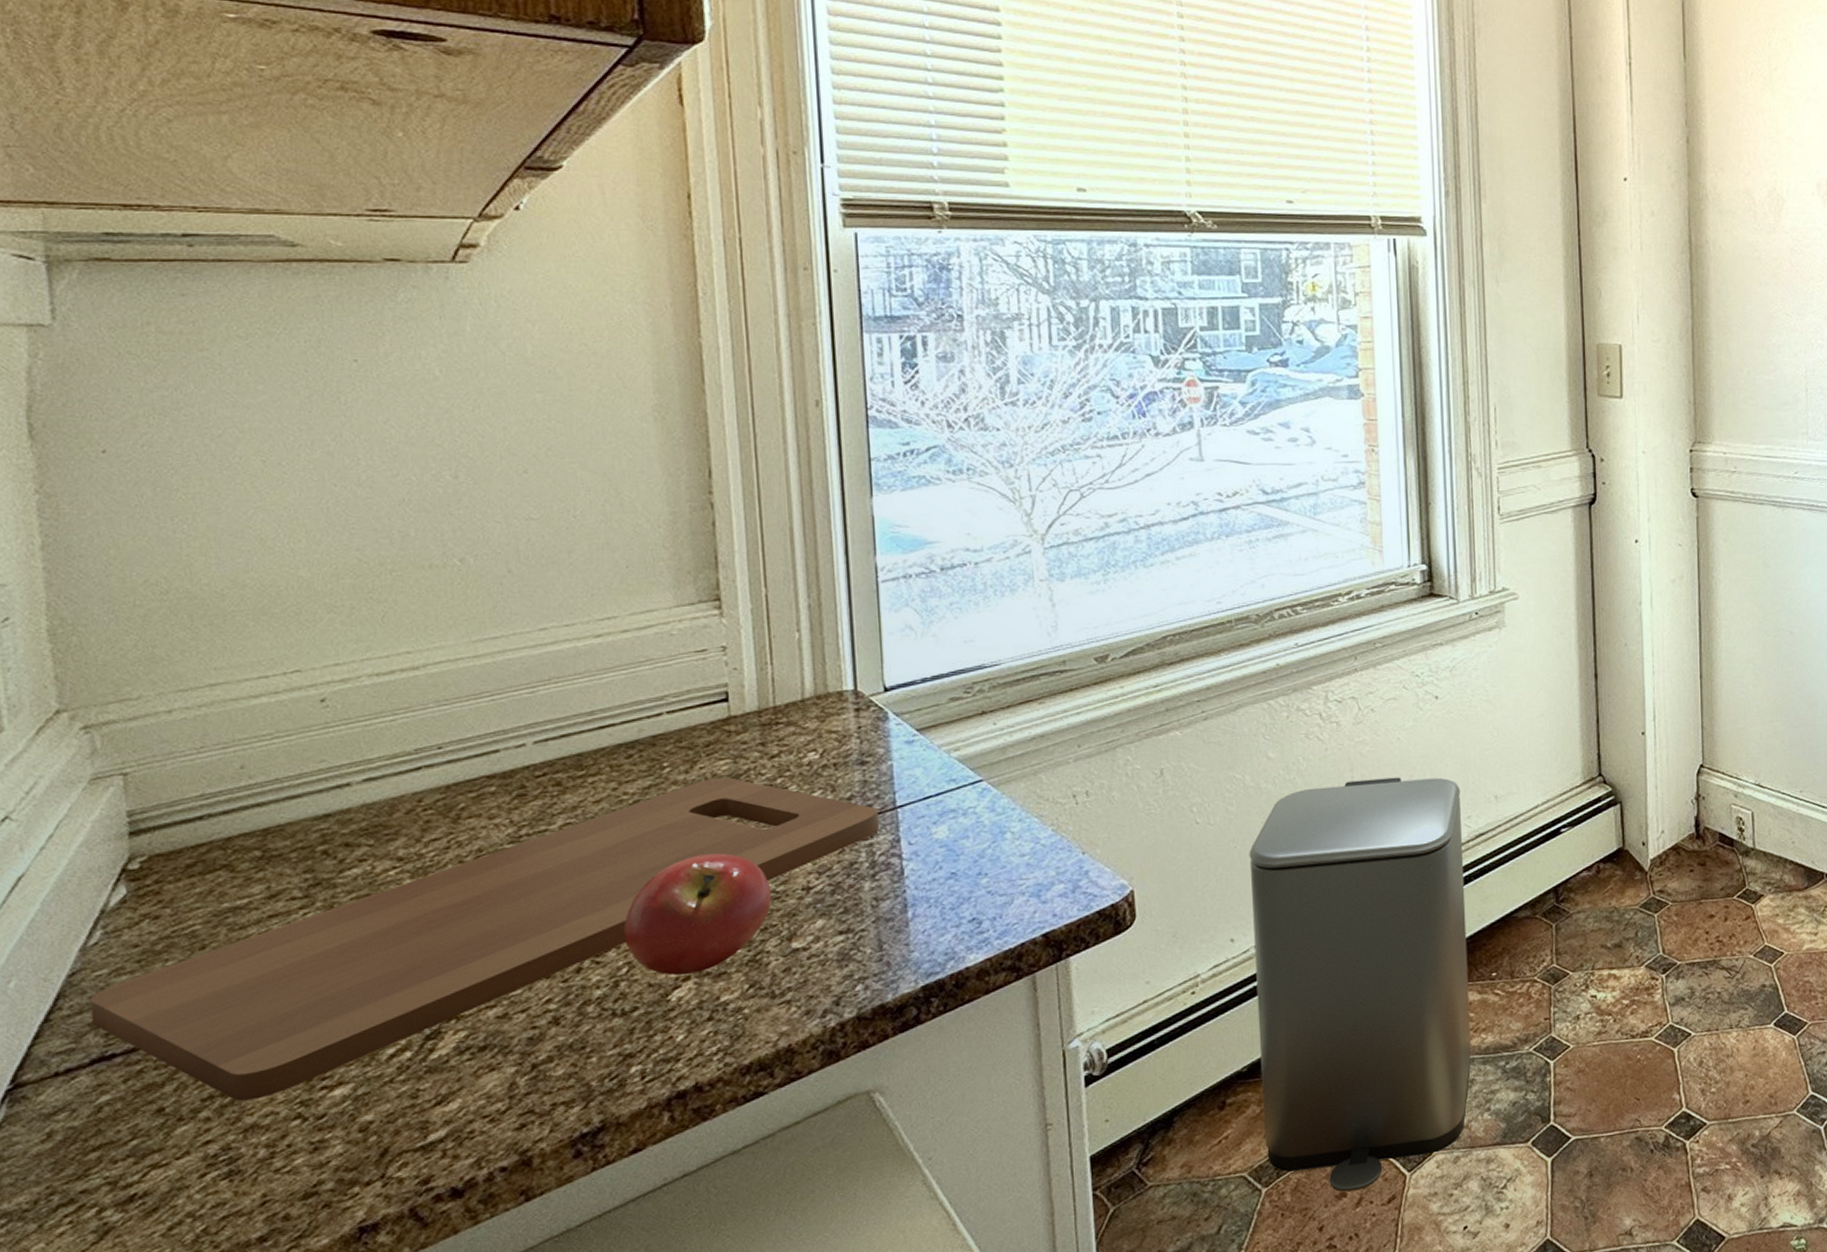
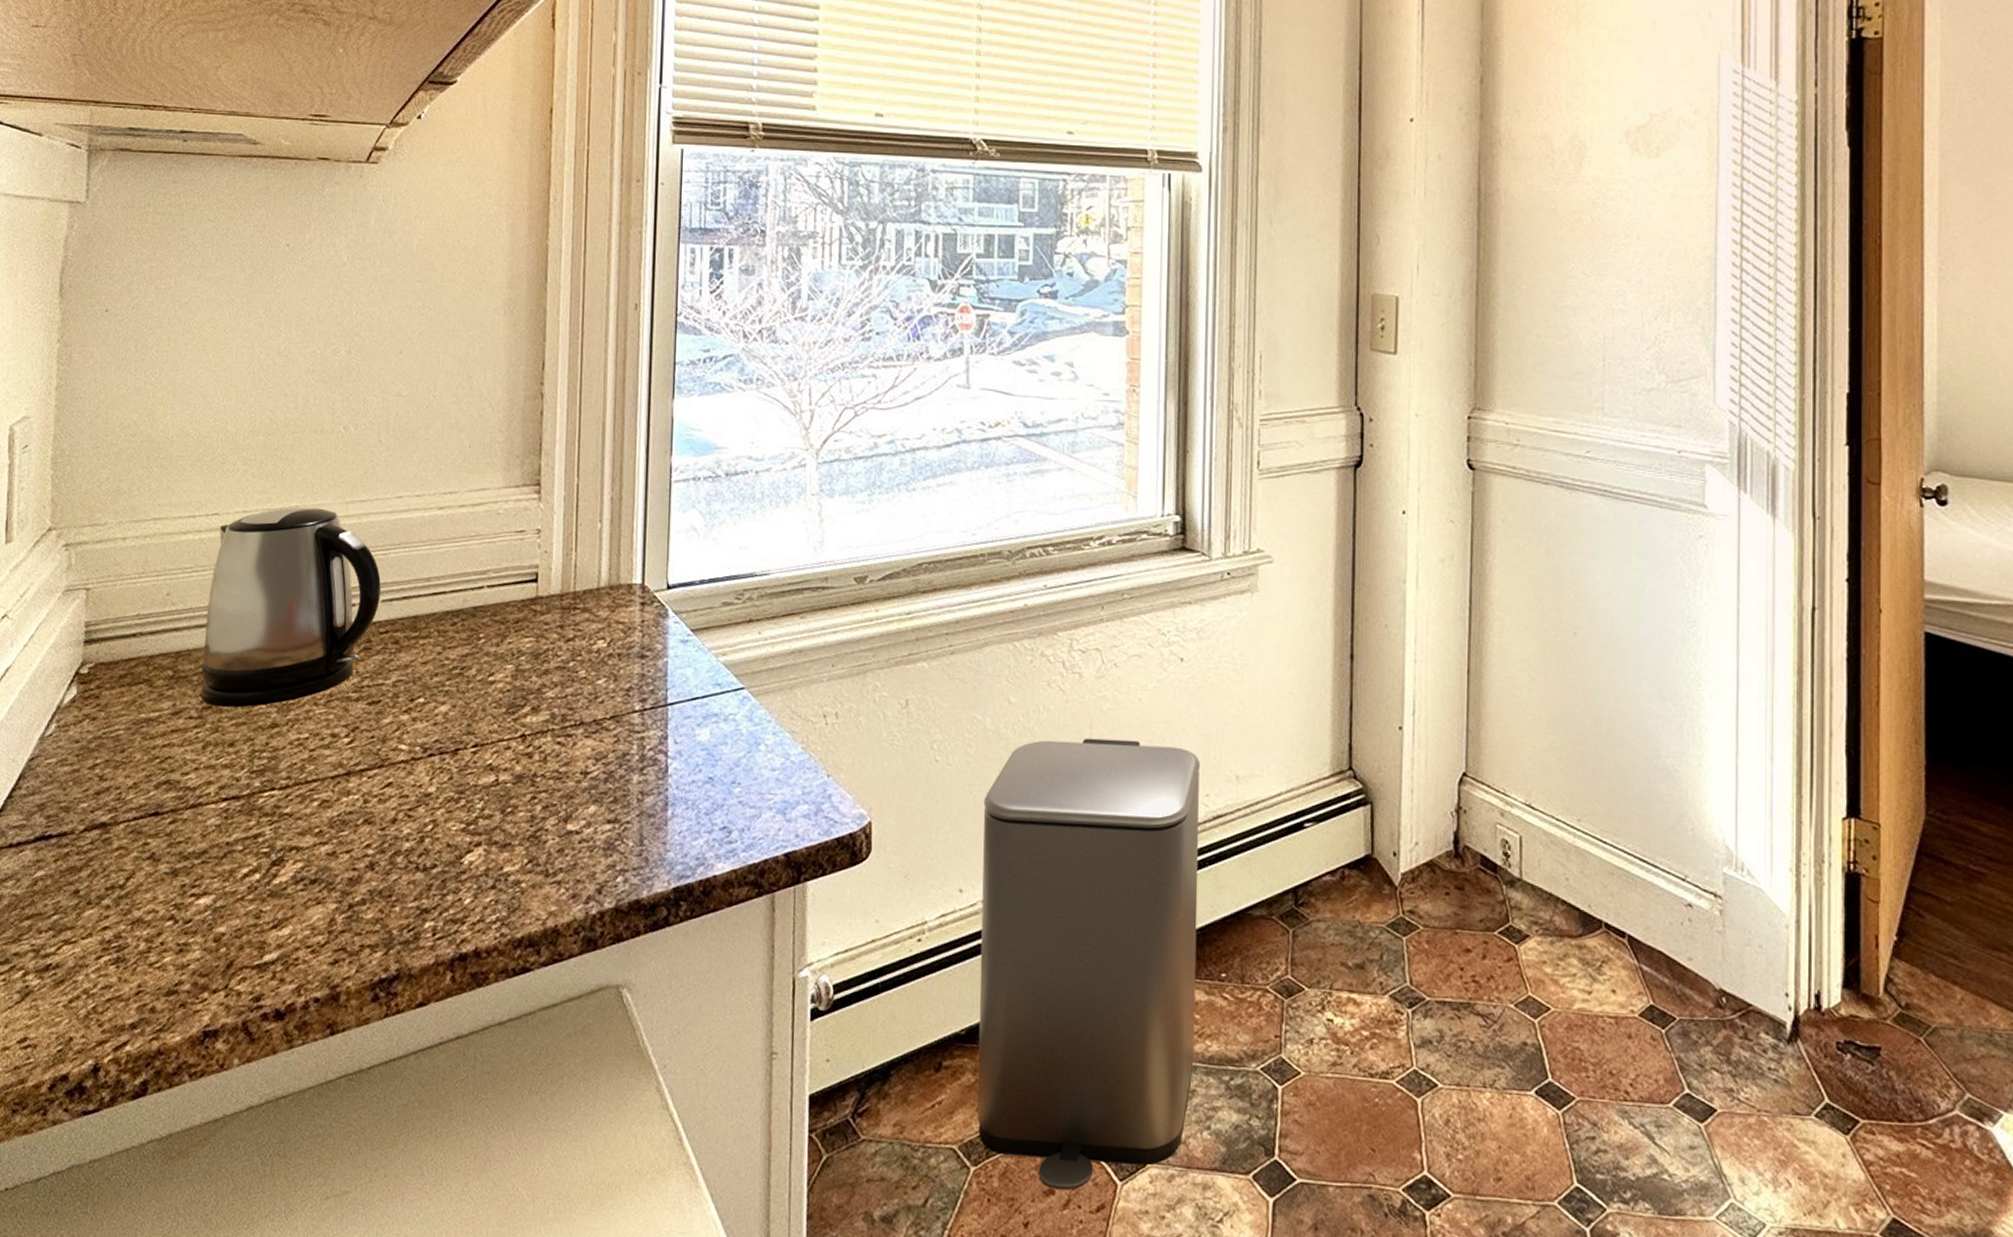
cutting board: present [89,776,880,1101] -> none [39,653,652,896]
kettle: none [299,651,532,882] -> present [201,507,382,708]
fruit: present [623,853,772,975] -> none [432,726,555,840]

